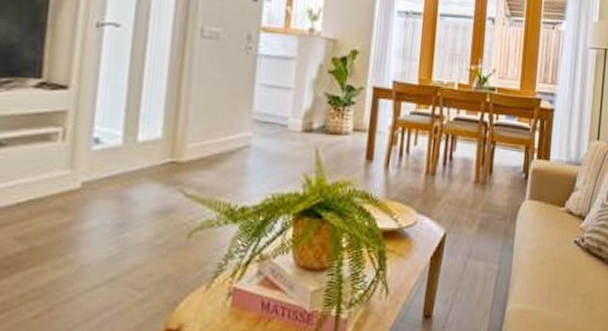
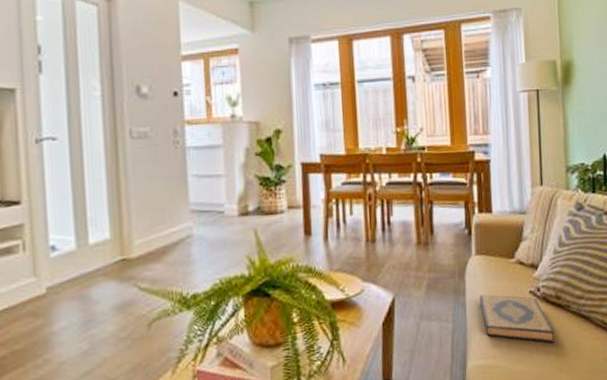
hardback book: none [526,240,593,294] -> present [479,294,555,343]

